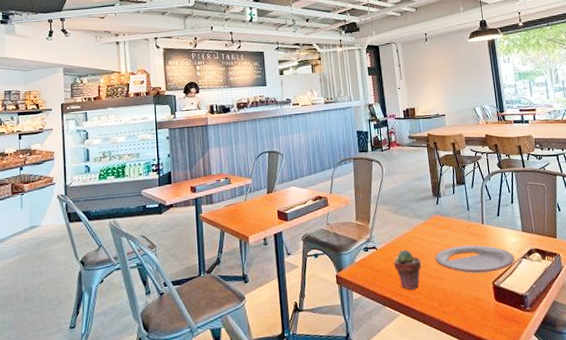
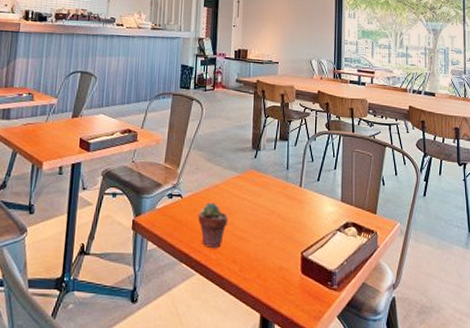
plate: present [435,244,515,274] -> none [243,207,329,241]

